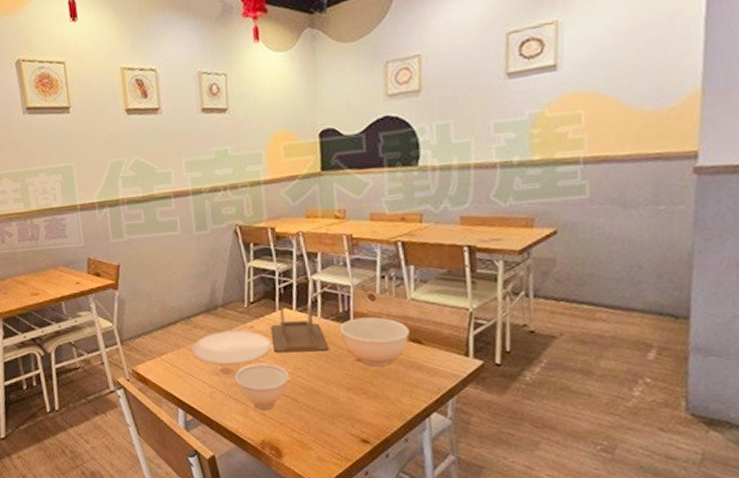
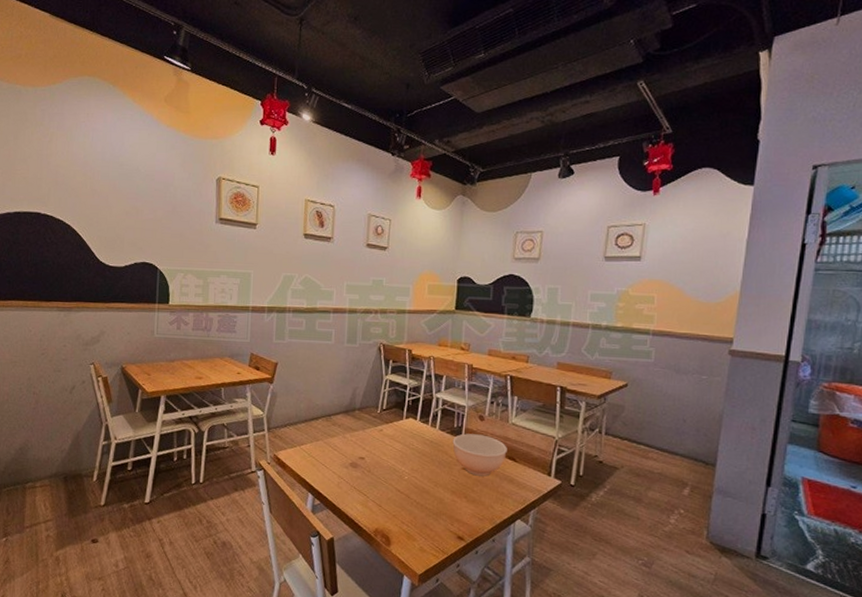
plate: present [191,330,272,365] -> none [328,431,396,461]
bowl: present [235,364,290,410] -> none [361,462,407,503]
napkin holder: present [270,304,329,353] -> none [396,416,442,458]

